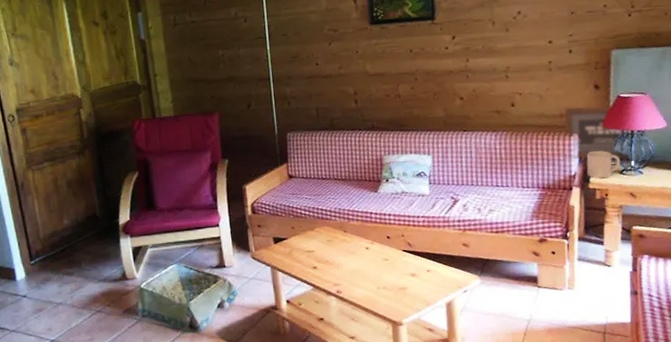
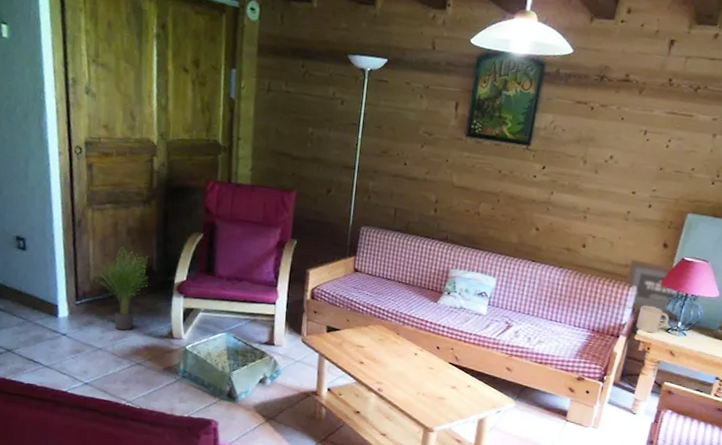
potted plant: none [40,200,95,282] -> present [91,246,149,331]

